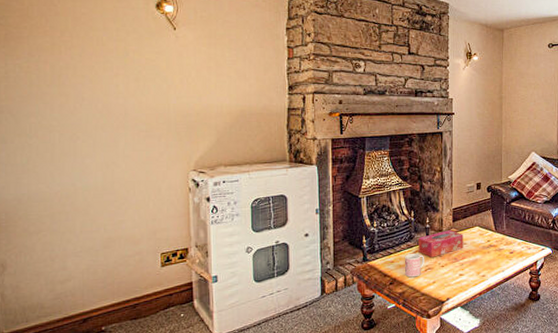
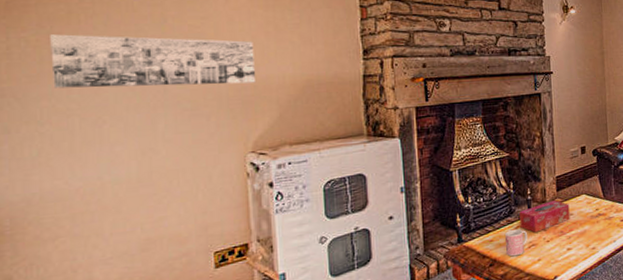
wall art: none [38,62,199,111] -> present [50,34,257,88]

